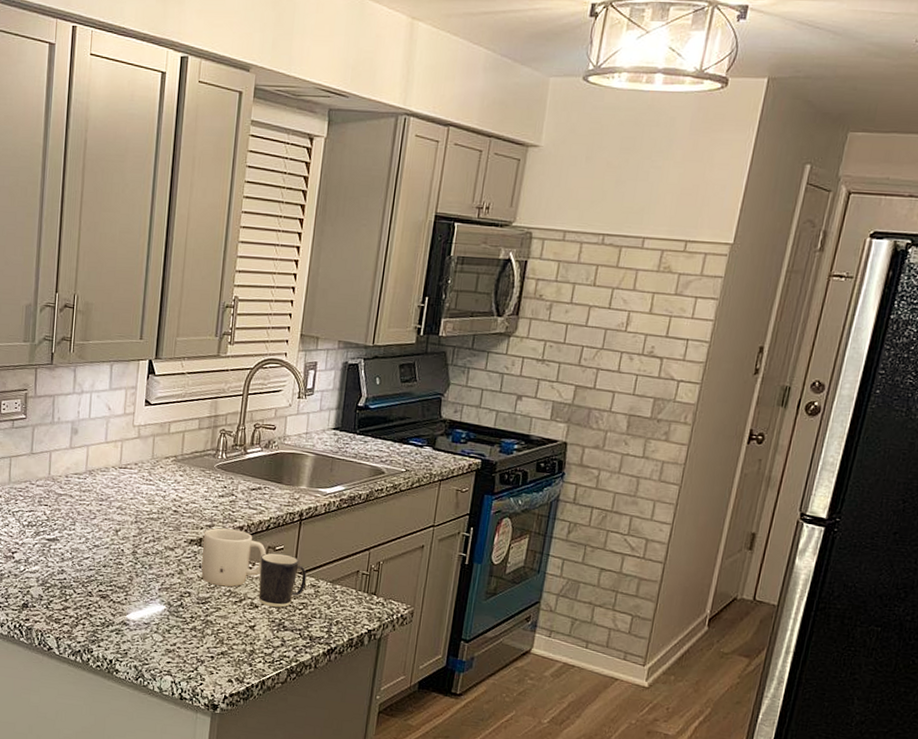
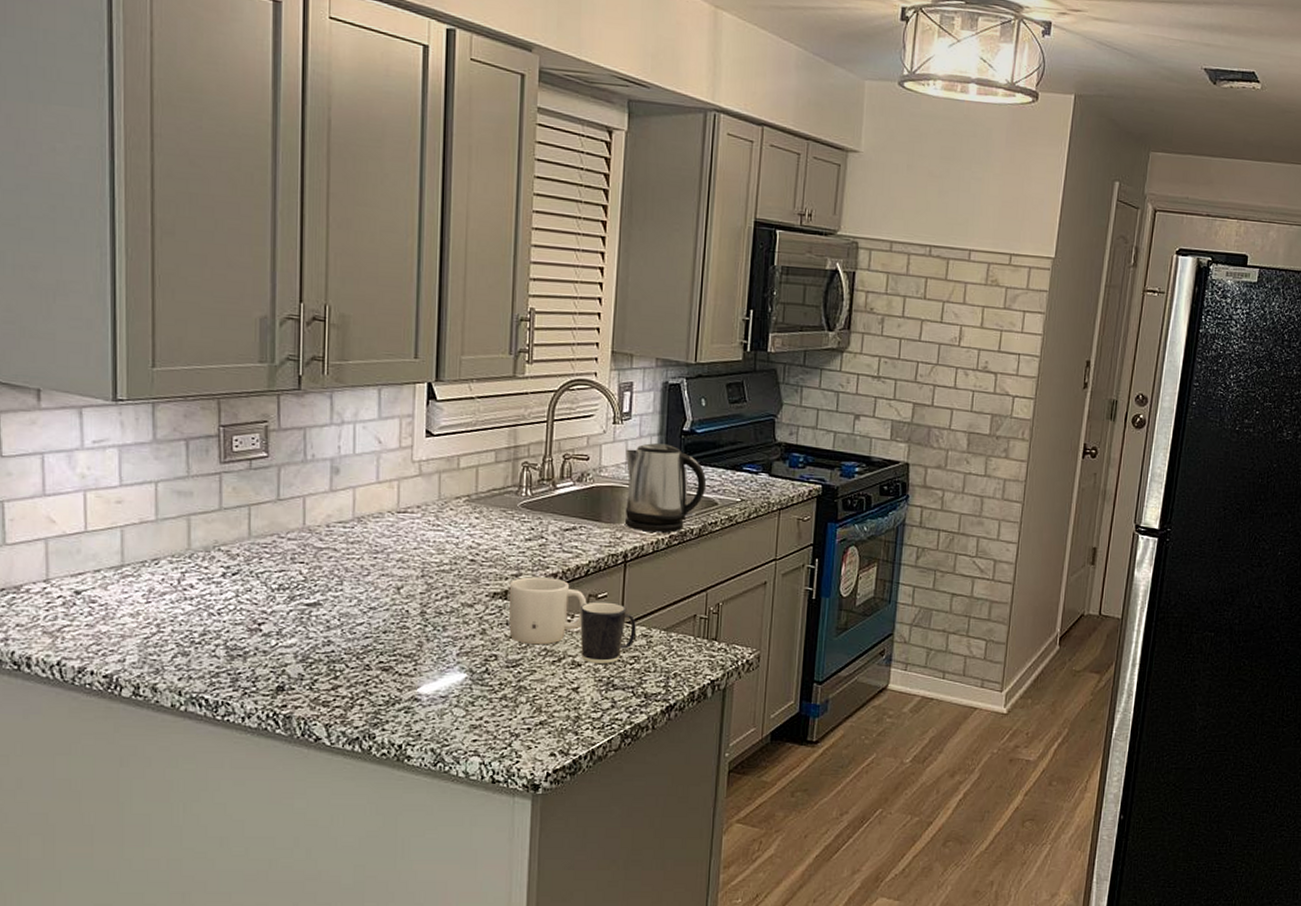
kettle: none [302,416,376,496] -> present [624,443,707,533]

